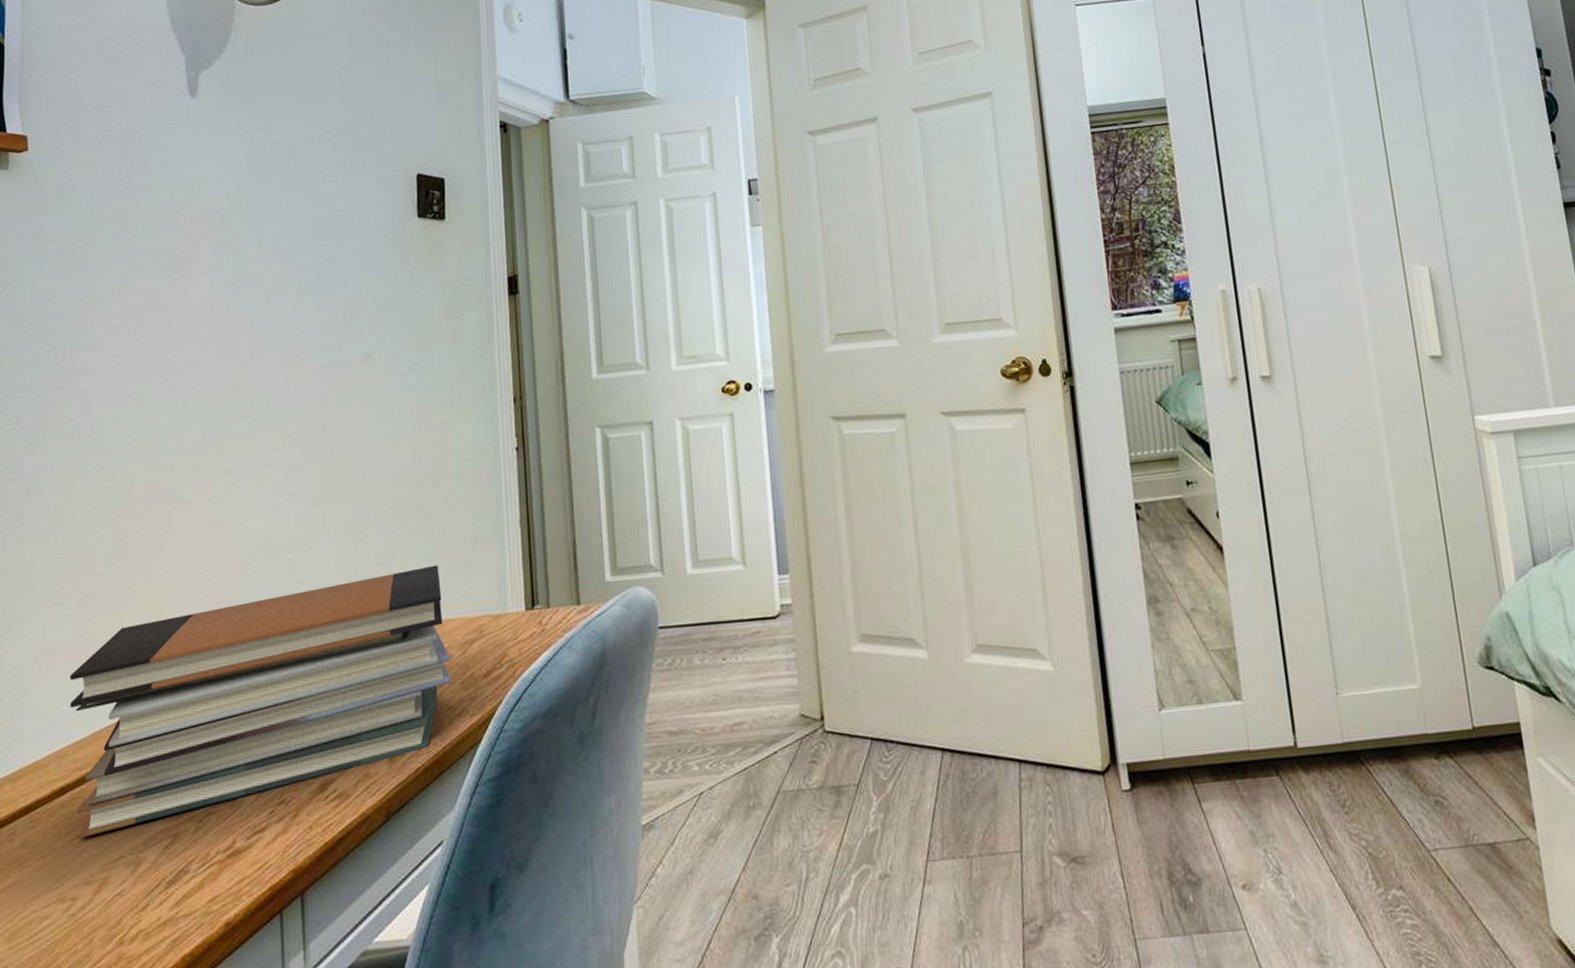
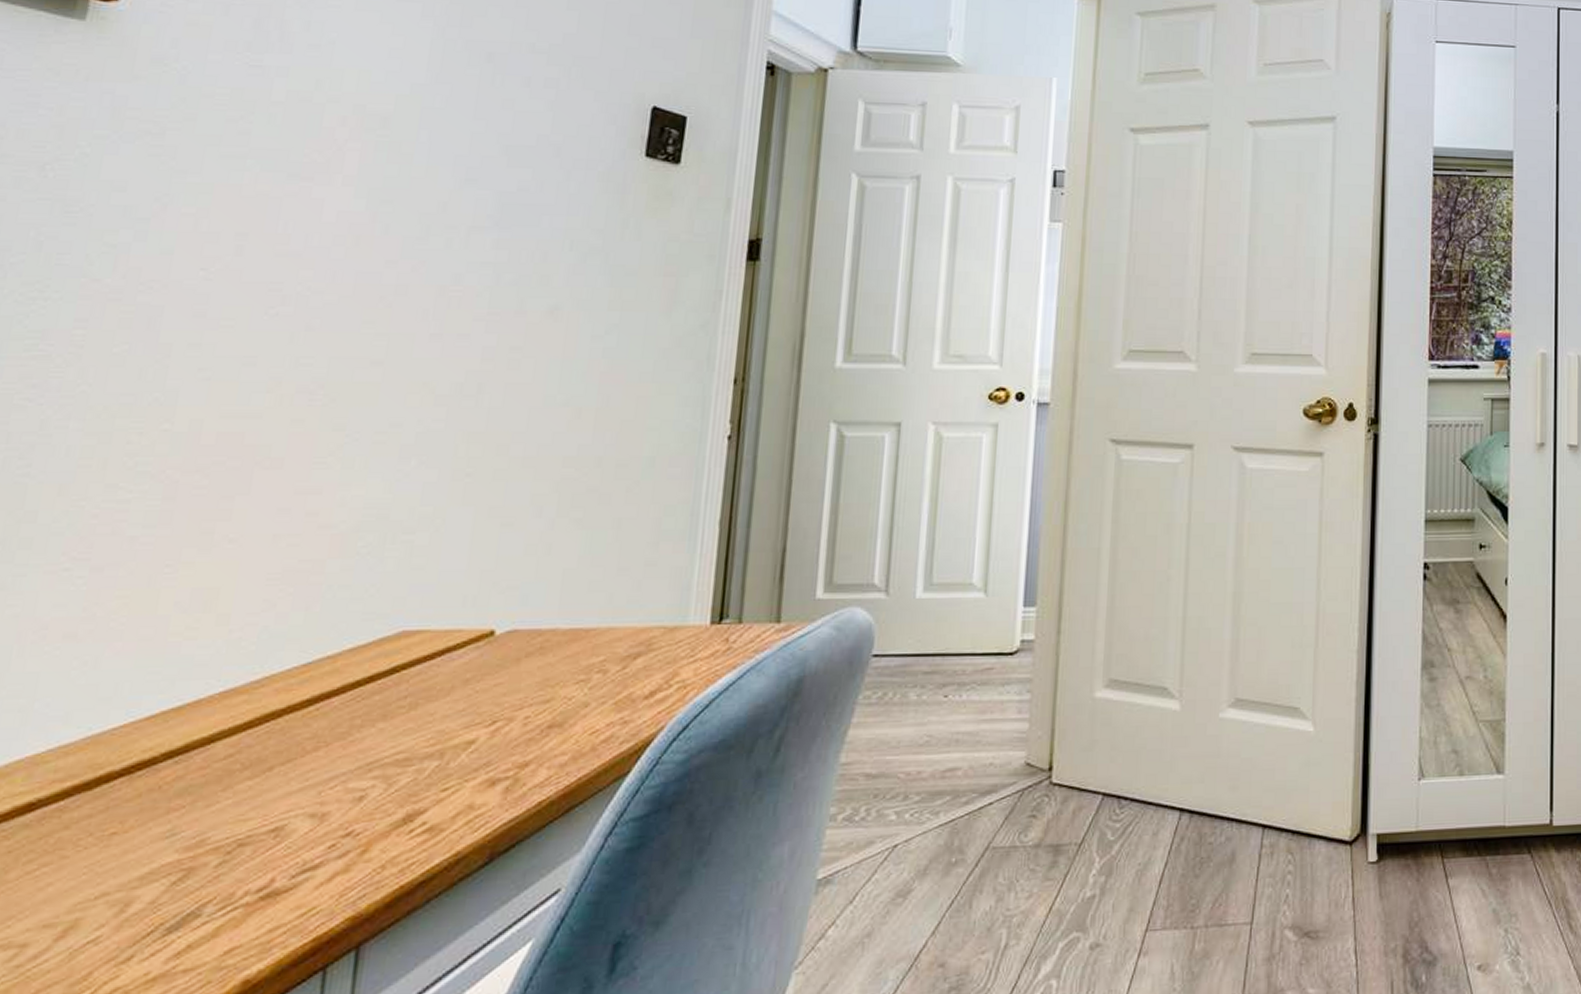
book stack: present [70,565,451,839] -> none [41,563,607,869]

